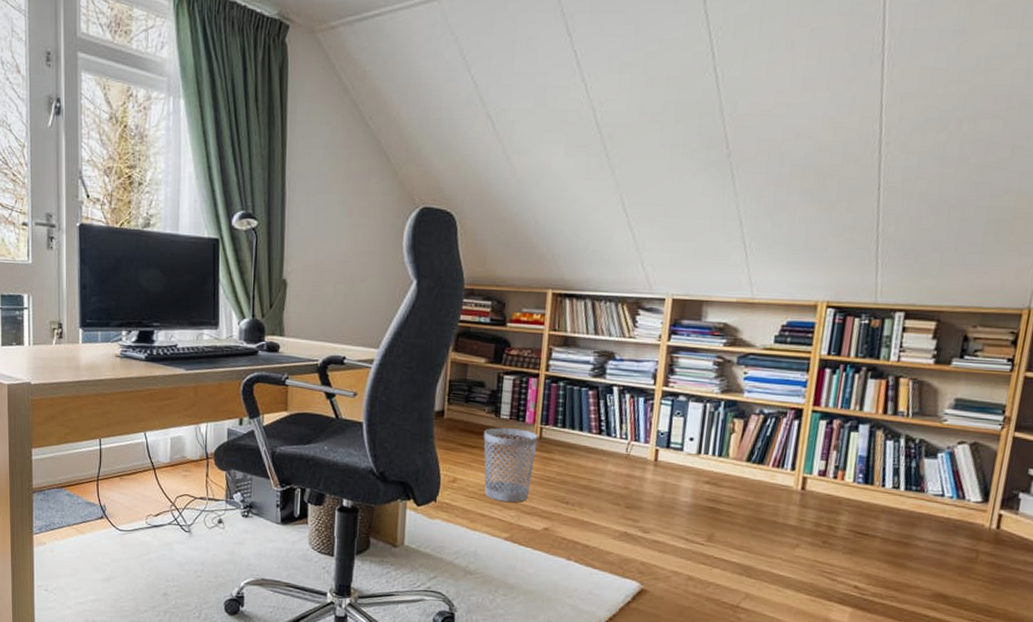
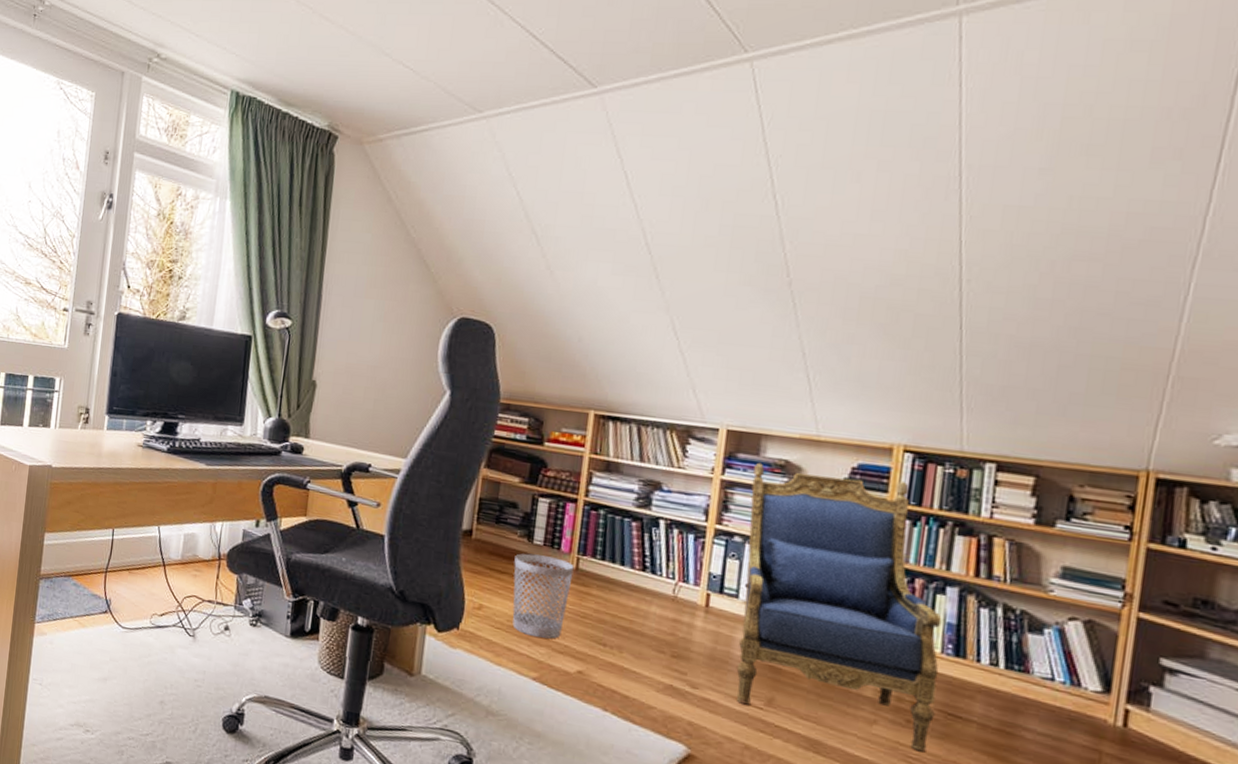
armchair: none [681,327,855,567] -> present [736,462,942,752]

